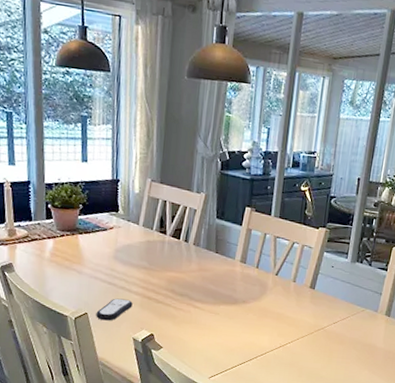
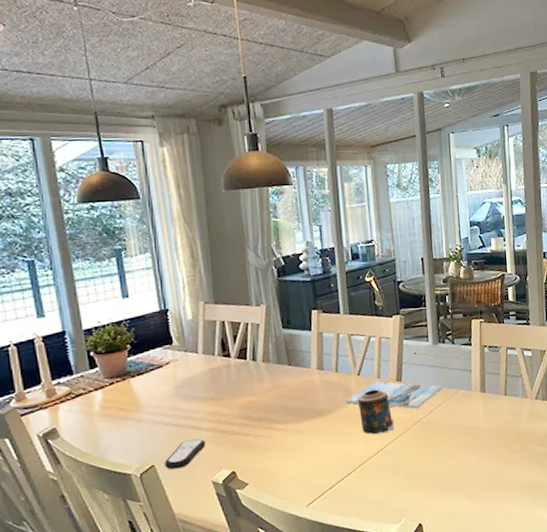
magazine: none [260,284,351,317] -> present [345,381,442,409]
candle: none [270,290,300,332] -> present [357,389,394,434]

